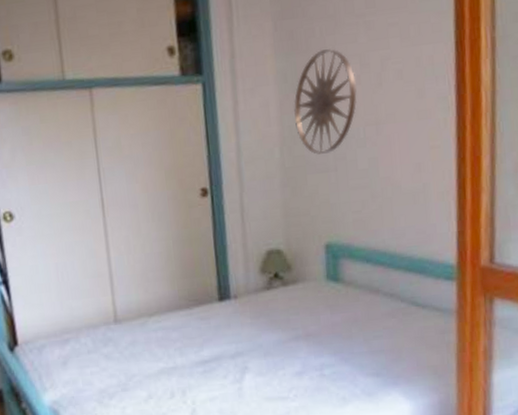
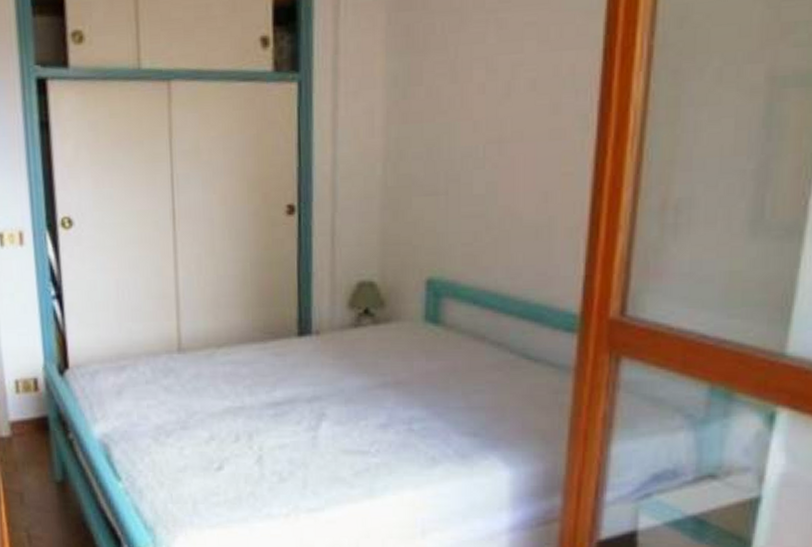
wall art: present [293,49,357,155] -> none [402,49,479,174]

